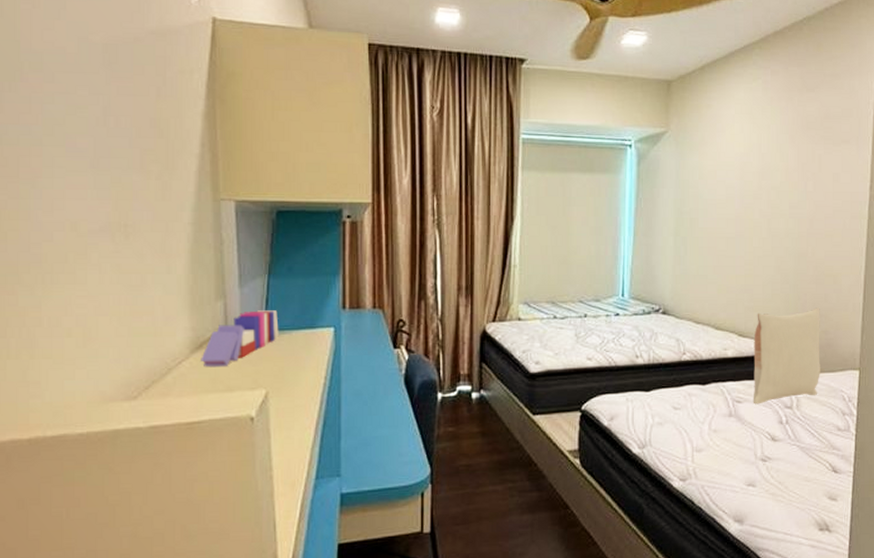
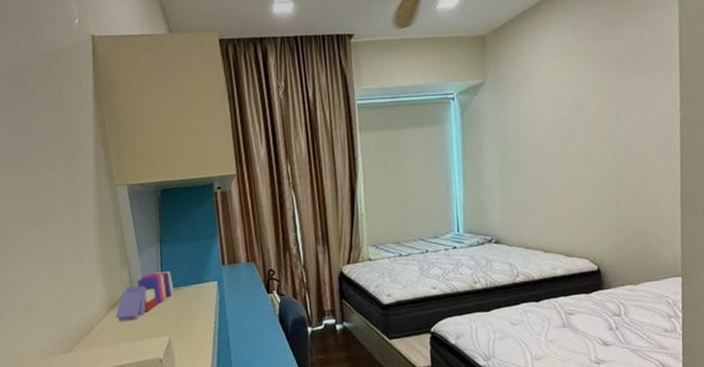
pillow: present [753,307,820,405] -> none [580,224,645,315]

